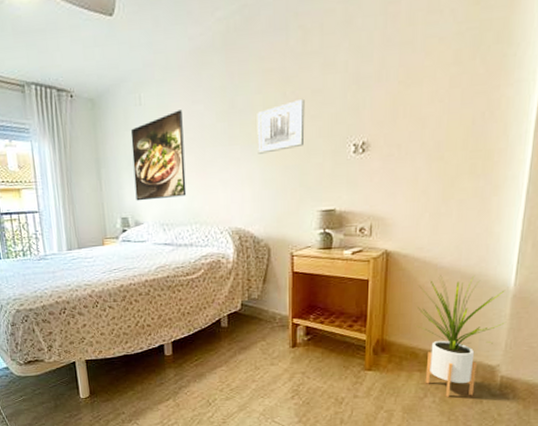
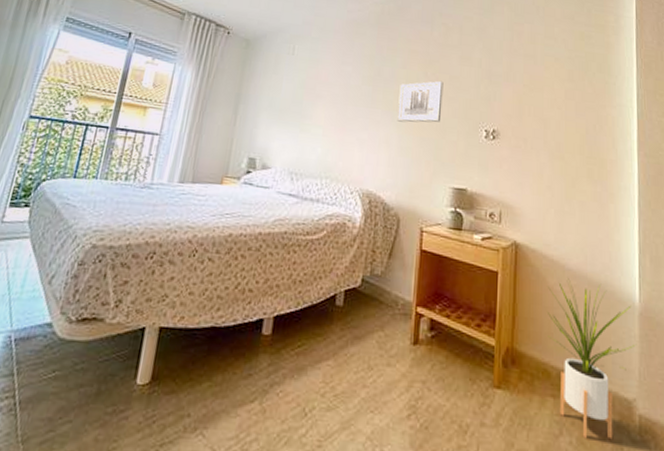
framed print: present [130,110,187,201] -> none [269,66,331,148]

